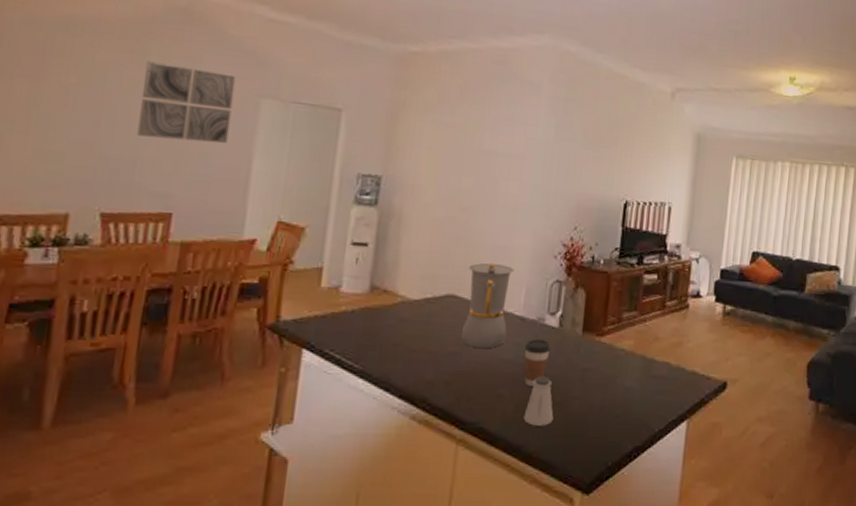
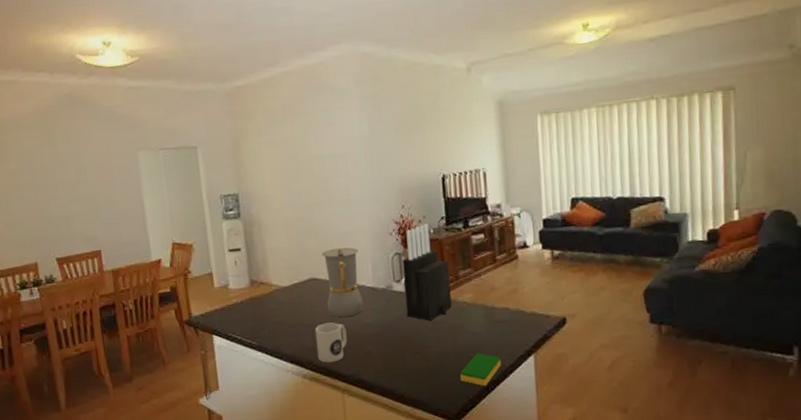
wall art: present [137,61,236,144] -> none [55,138,123,198]
mug: none [435,352,479,404] -> present [314,322,347,363]
coffee cup: present [523,339,551,388] -> none [380,303,402,343]
saltshaker: present [523,376,554,426] -> none [391,332,416,373]
knife block: none [554,252,613,366] -> present [402,224,452,321]
dish sponge: none [602,411,652,453] -> present [460,353,502,387]

